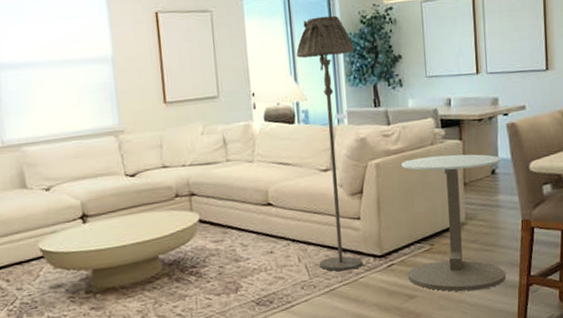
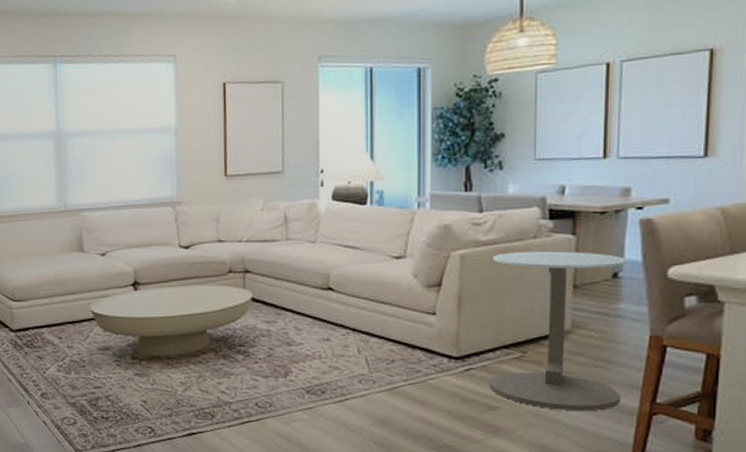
floor lamp: present [296,15,363,272] -> none [375,87,446,369]

